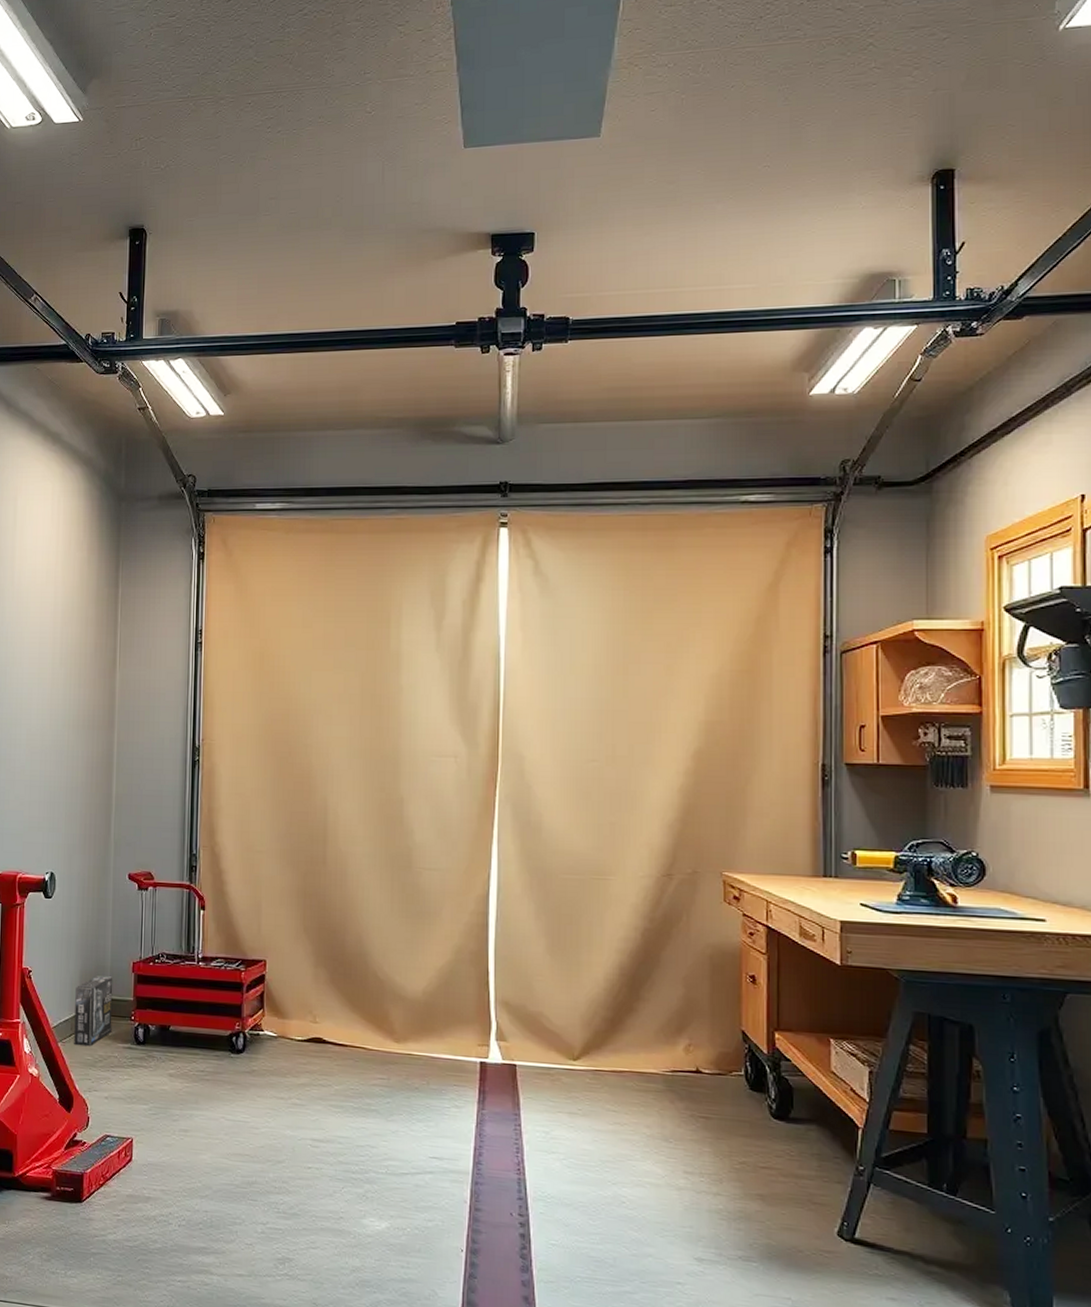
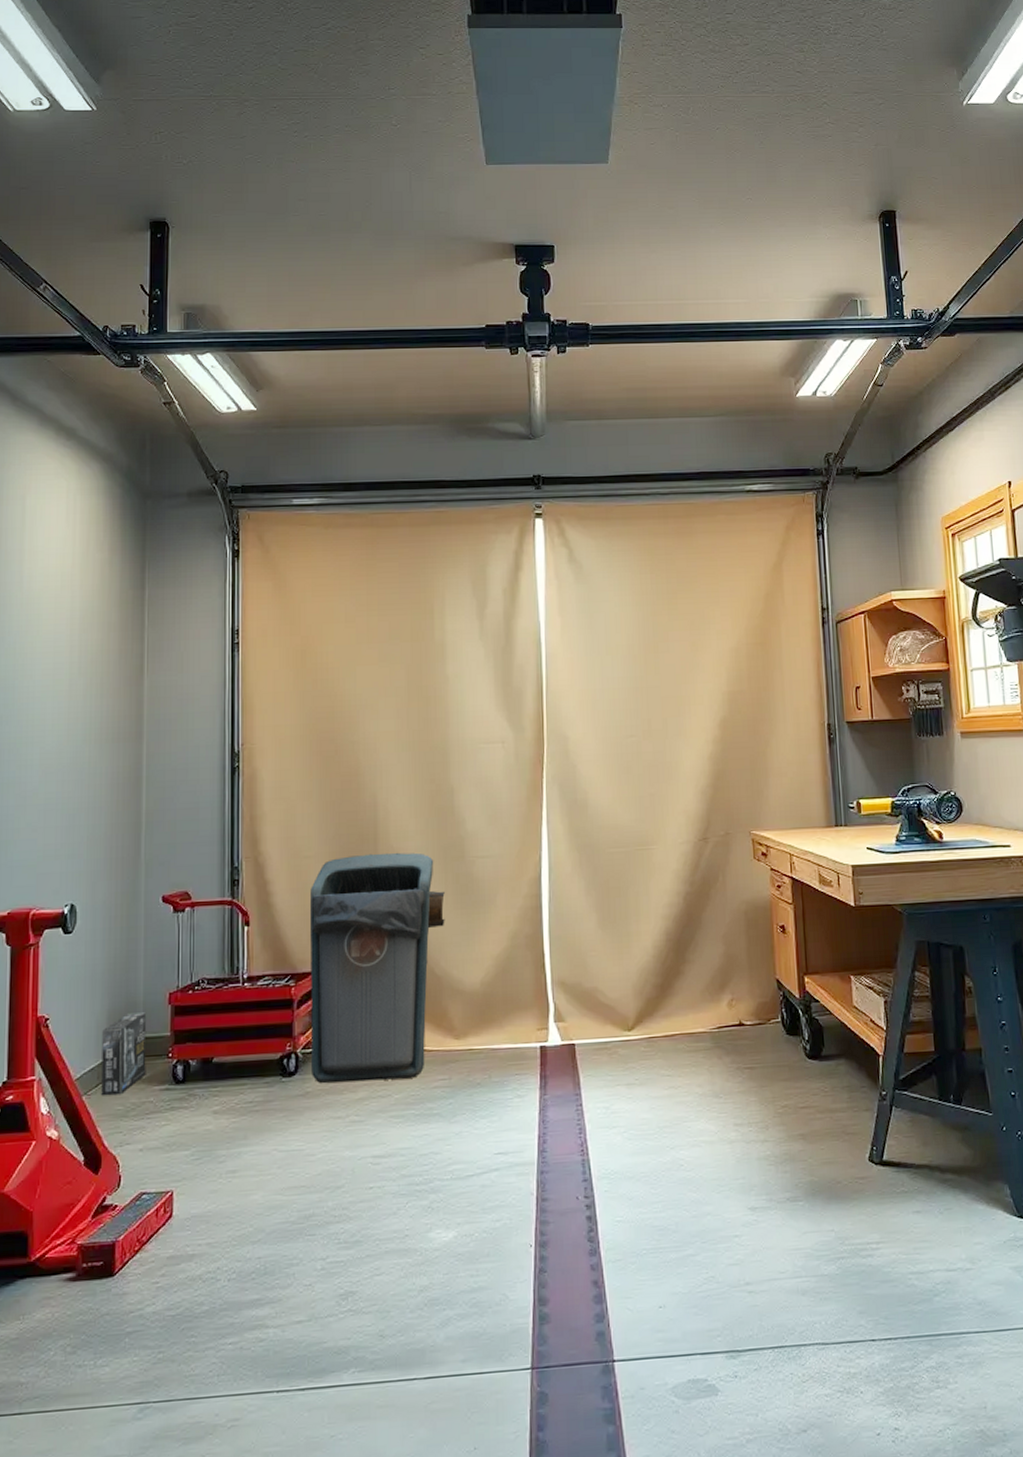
trash can: none [258,854,390,1073] -> present [309,852,445,1083]

